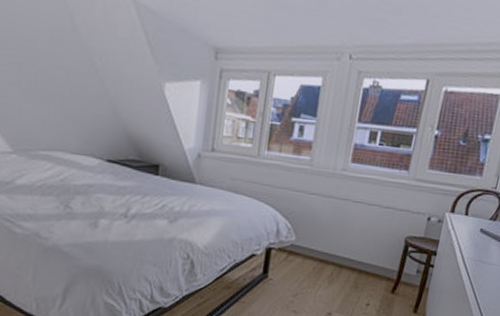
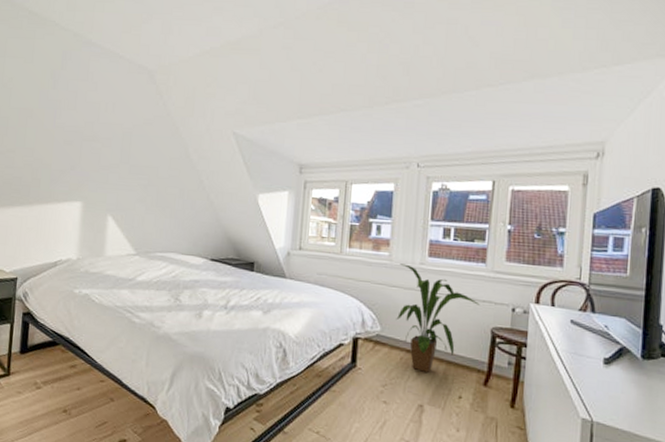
house plant: none [312,169,397,282] -> present [396,264,480,372]

